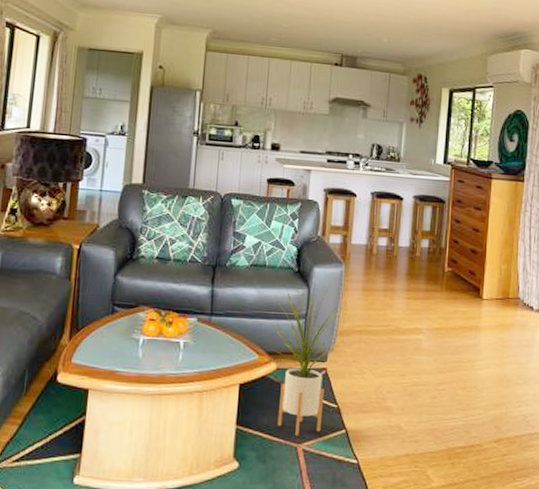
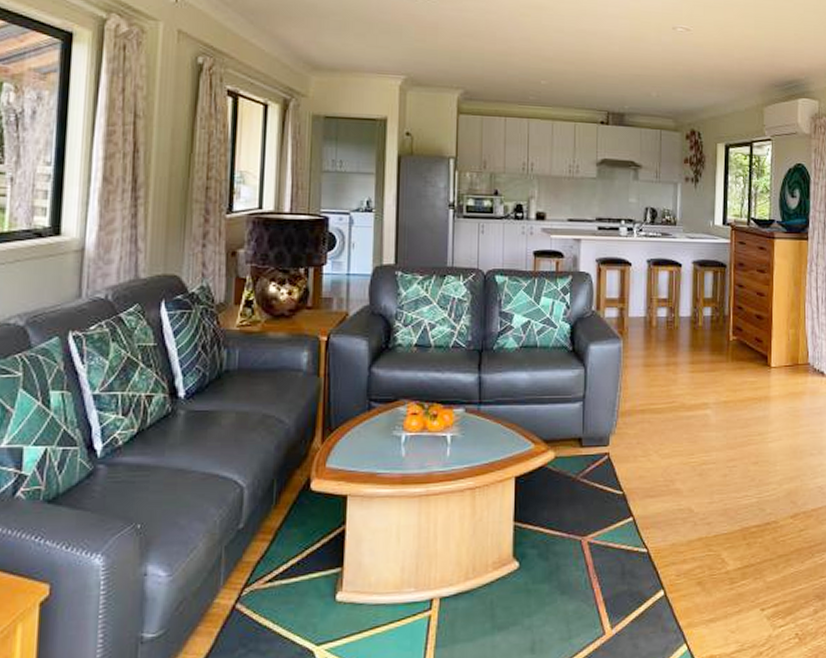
house plant: present [273,285,348,436] -> none [548,364,628,528]

